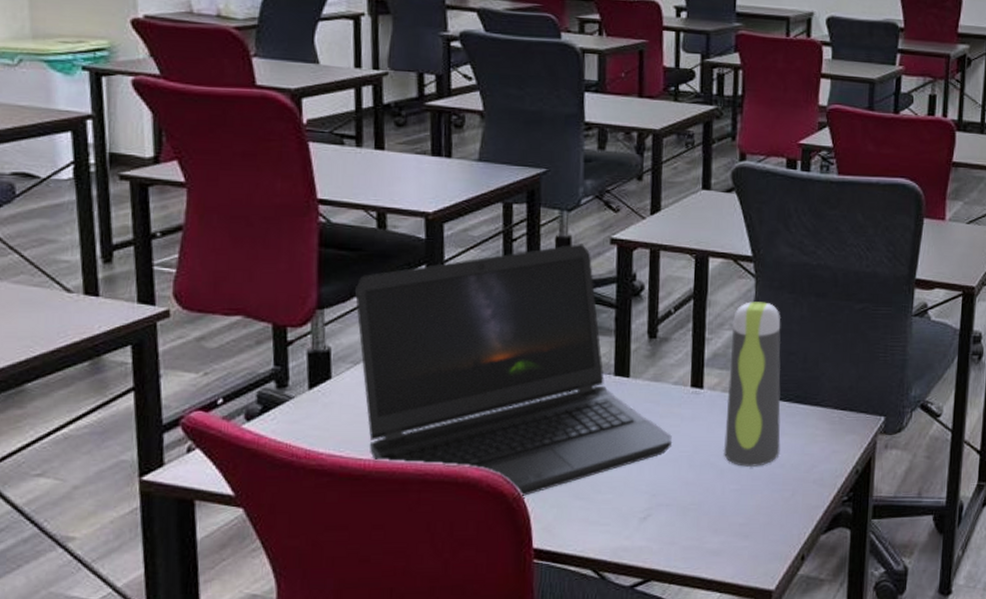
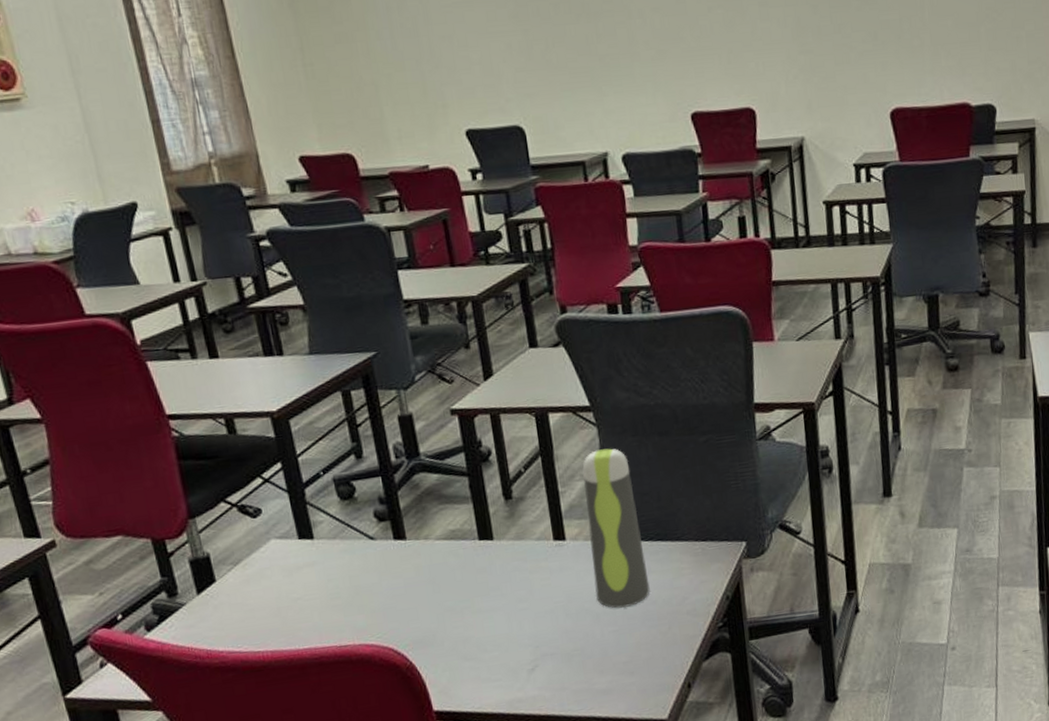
laptop computer: present [355,244,673,497] -> none [220,419,546,666]

